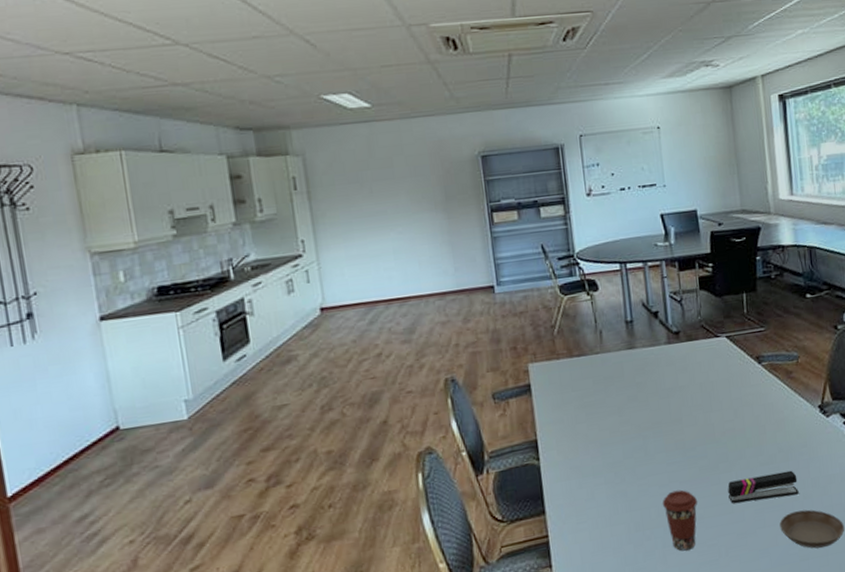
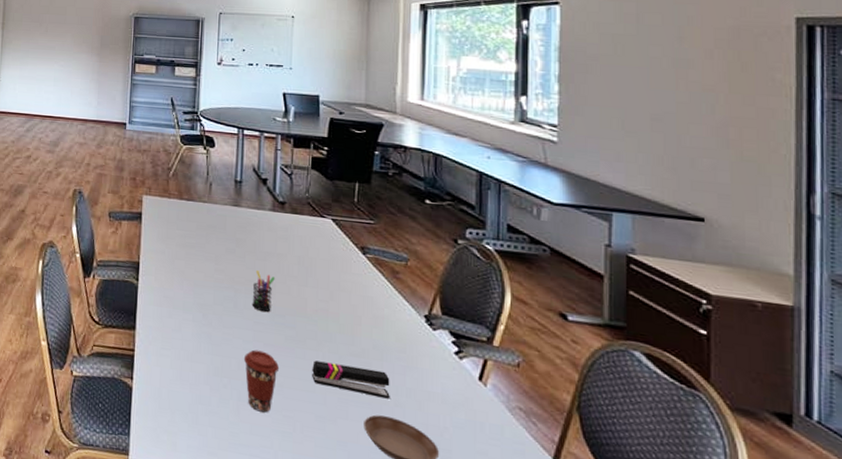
pen holder: none [659,410,682,451] -> present [252,270,275,313]

